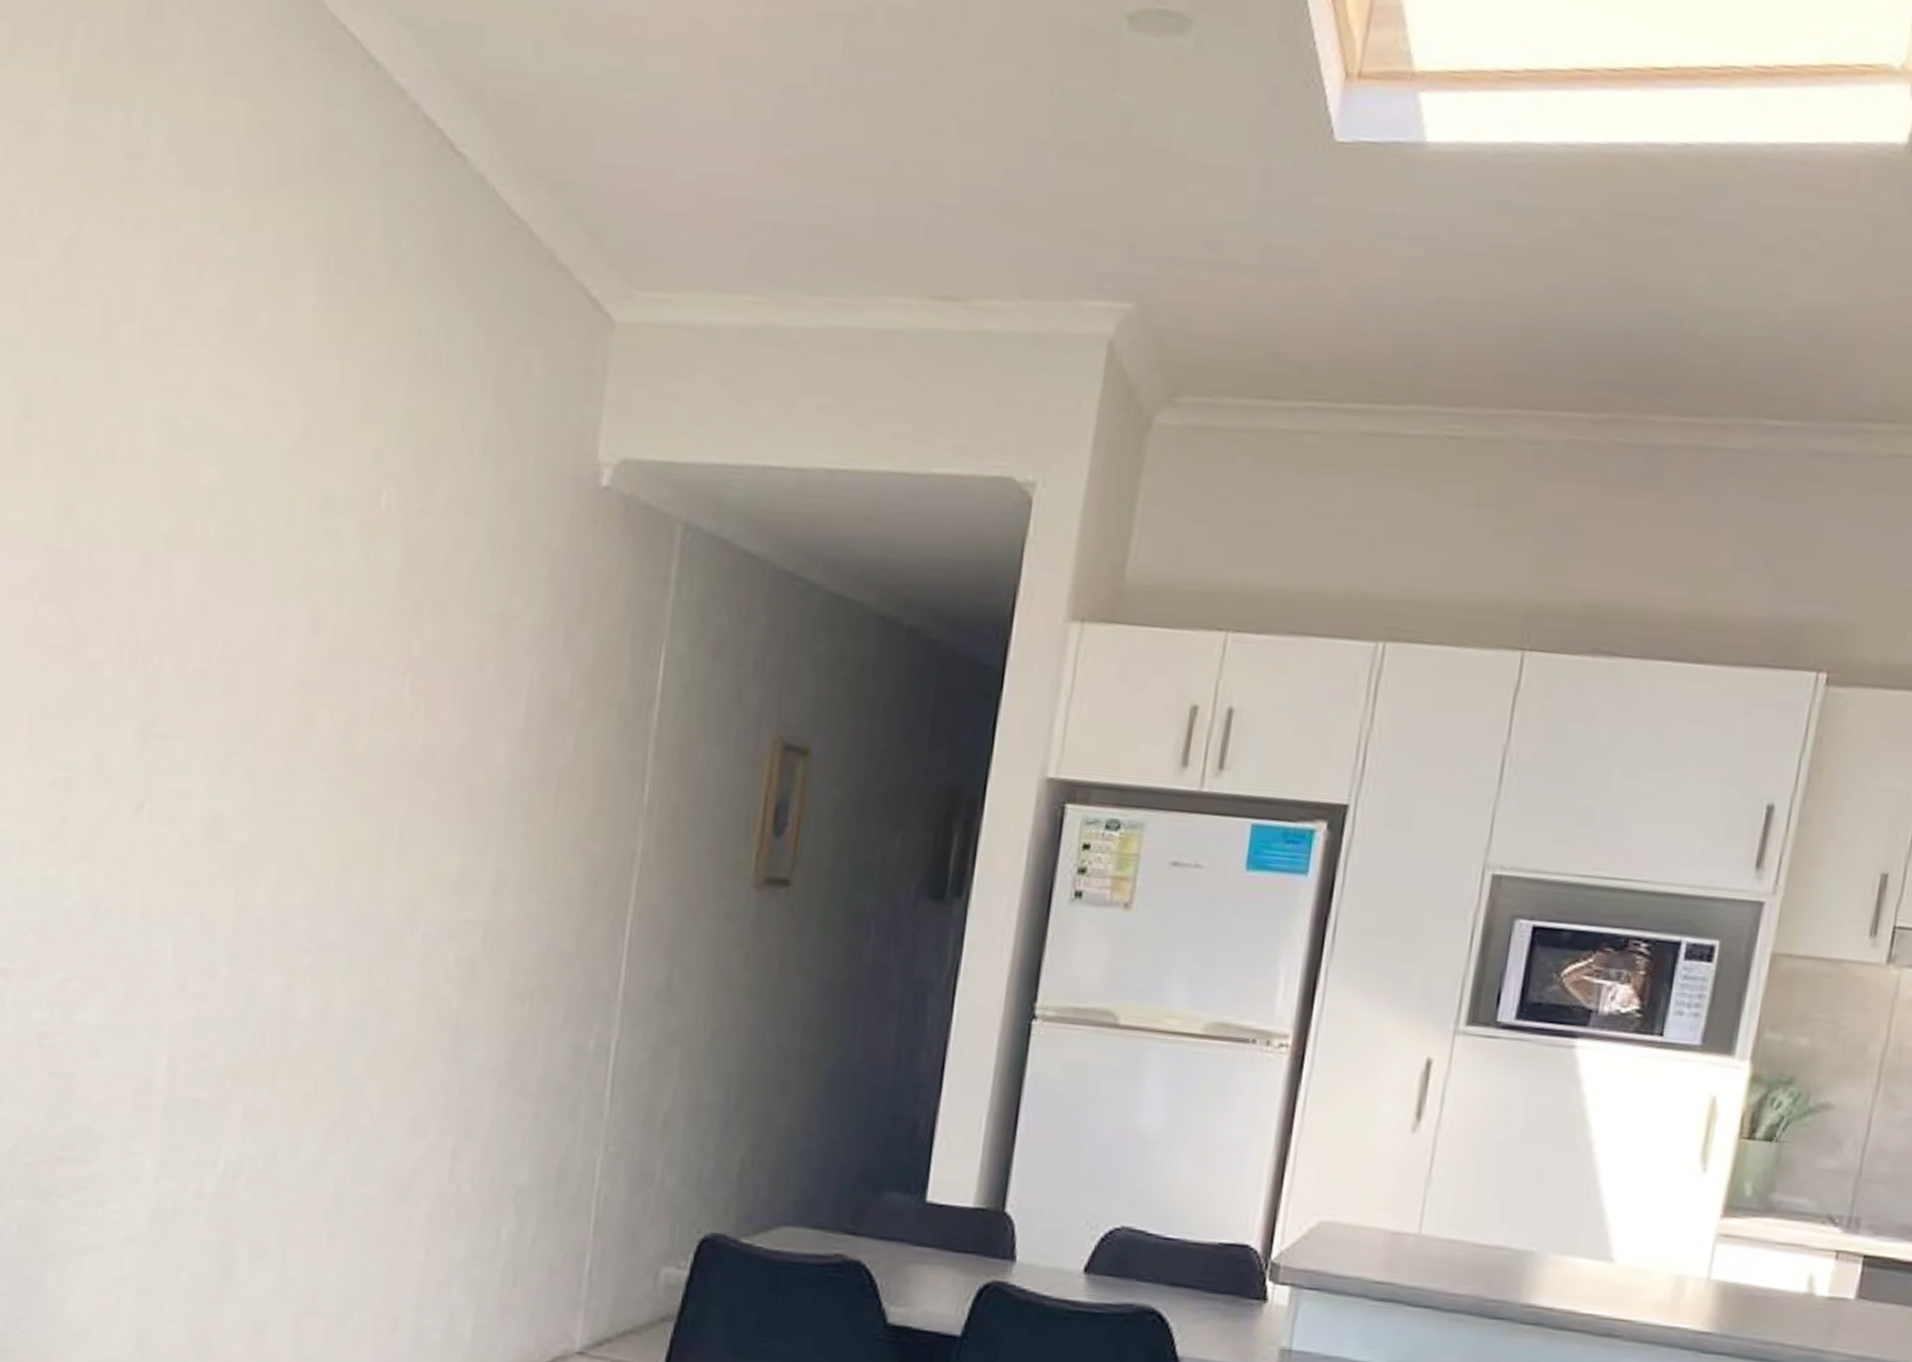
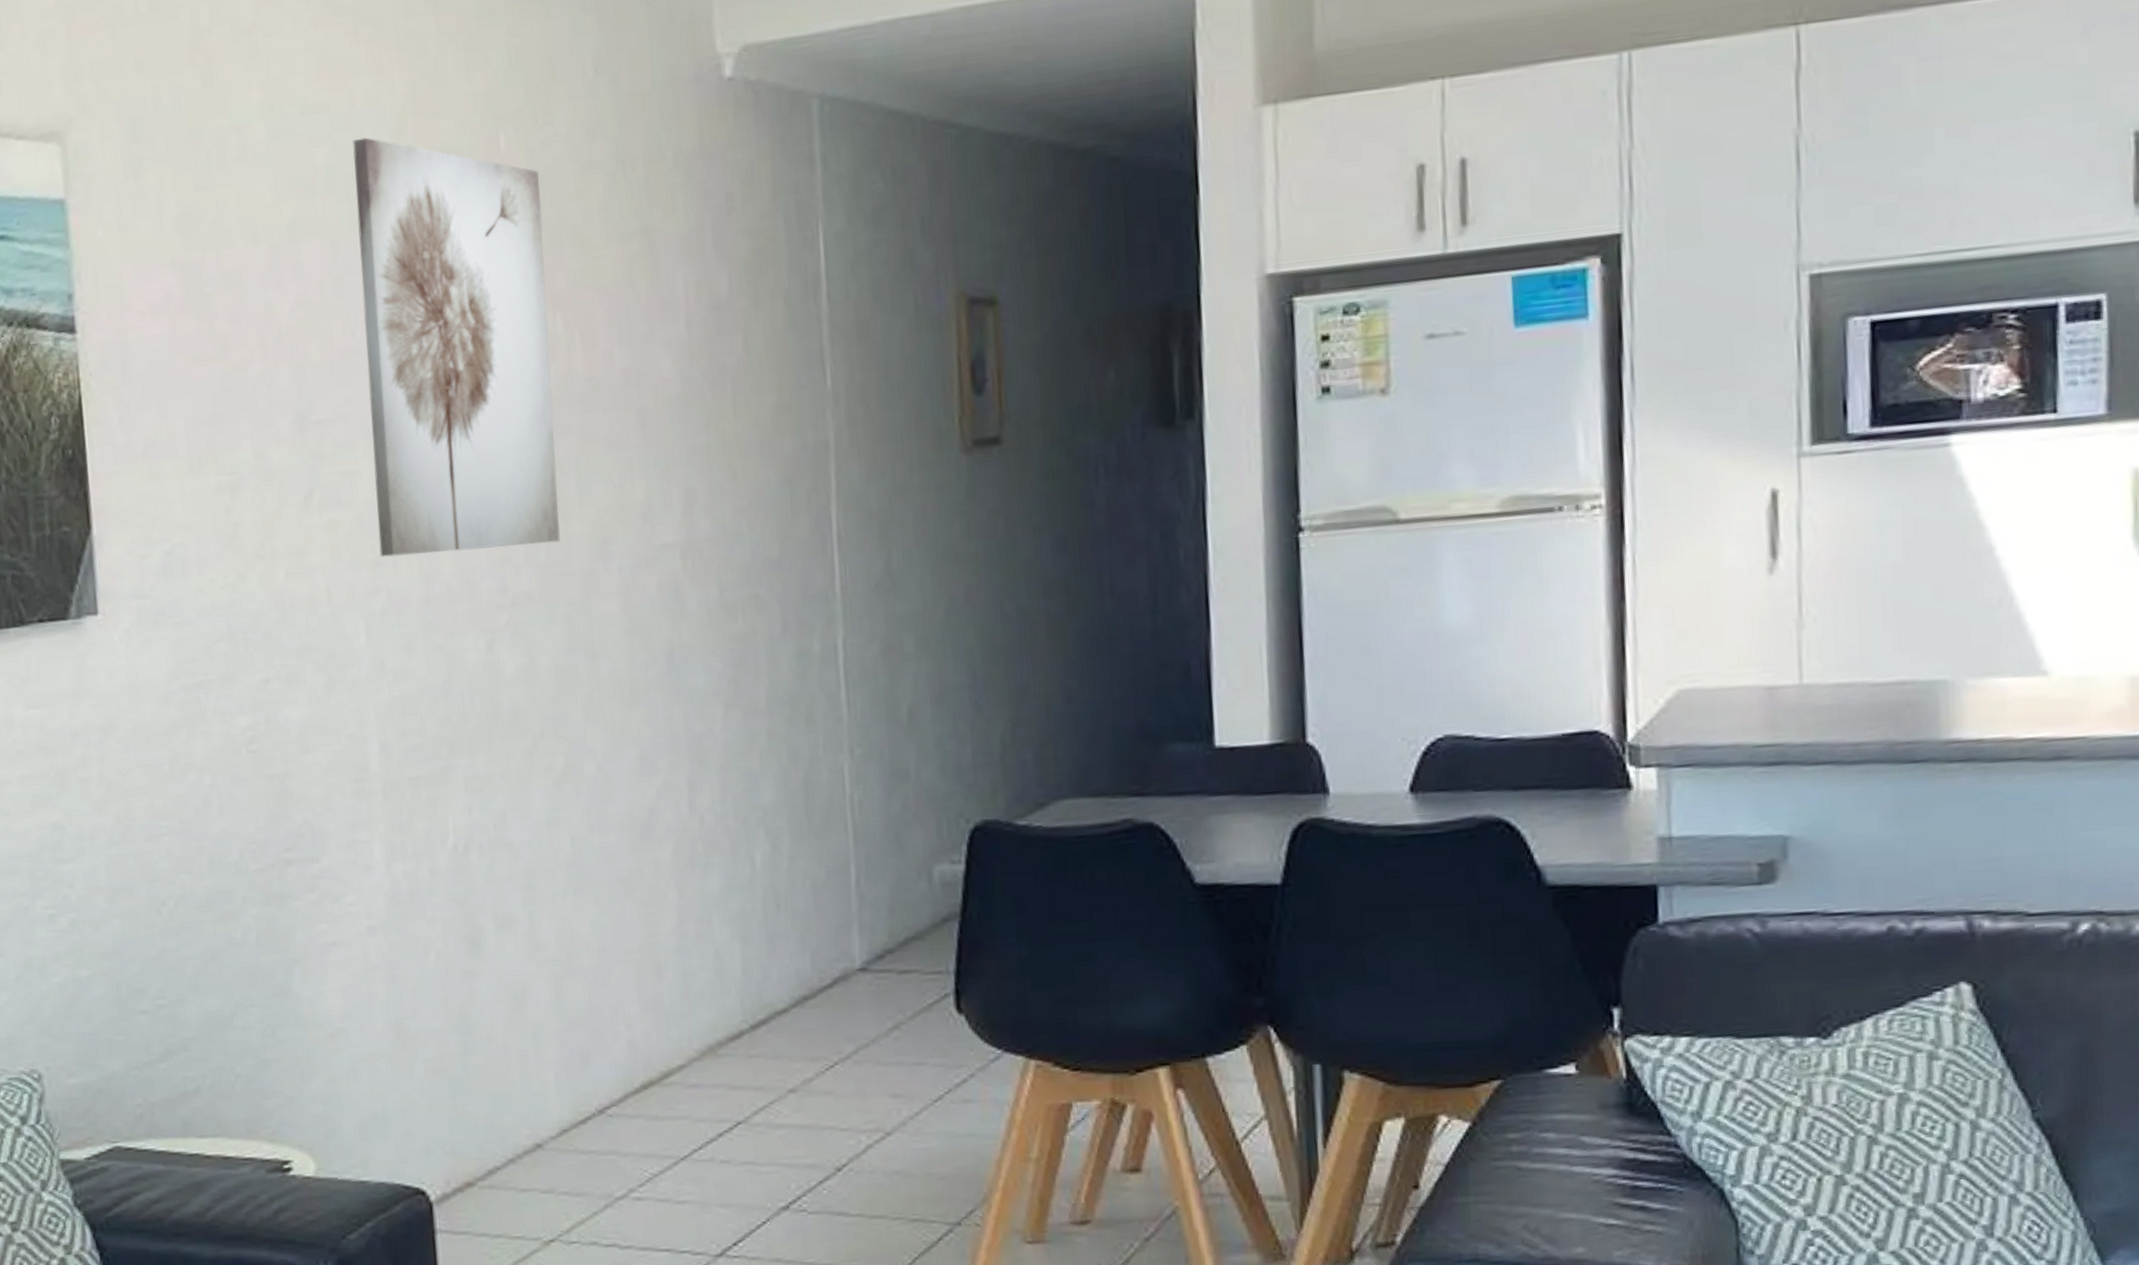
wall art: none [199,466,414,899] -> present [353,137,560,557]

